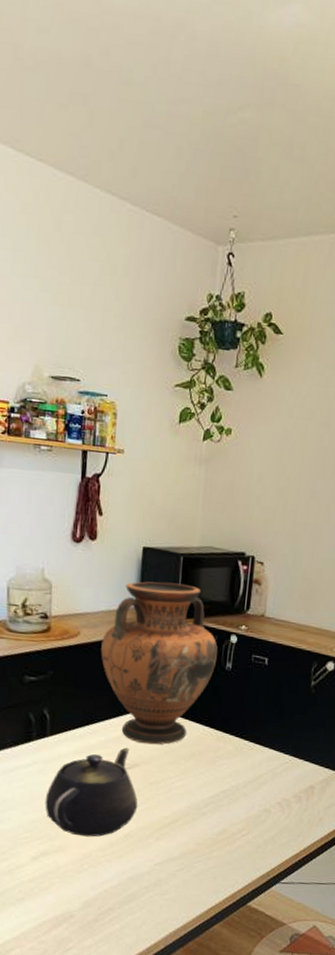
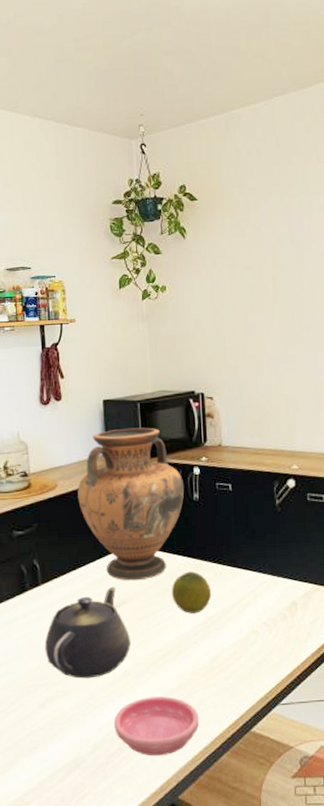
saucer: none [108,861,198,920] -> present [114,696,200,756]
fruit: none [187,742,230,786] -> present [171,571,212,614]

